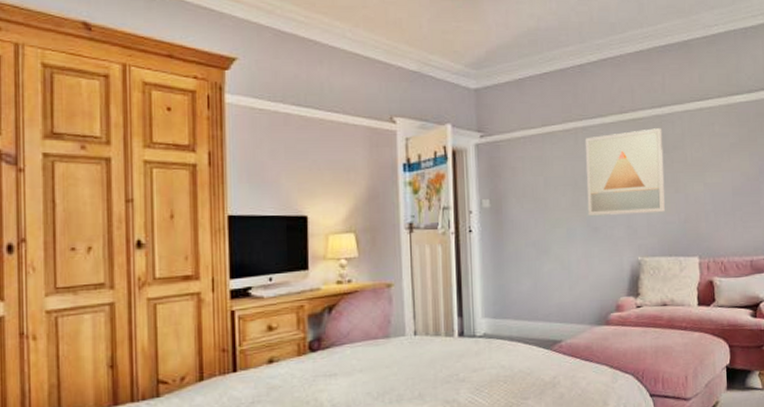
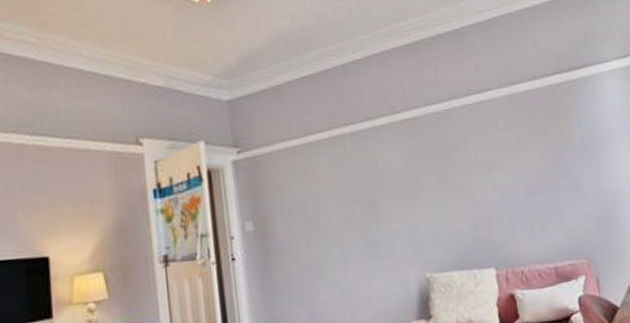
wall art: present [585,128,665,216] -> none [355,127,452,231]

